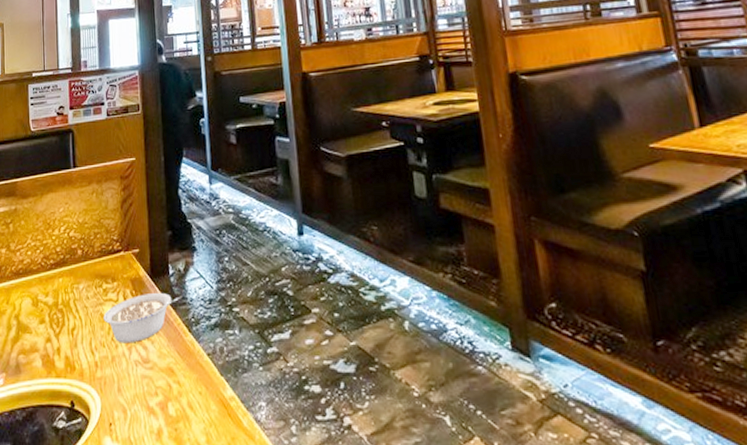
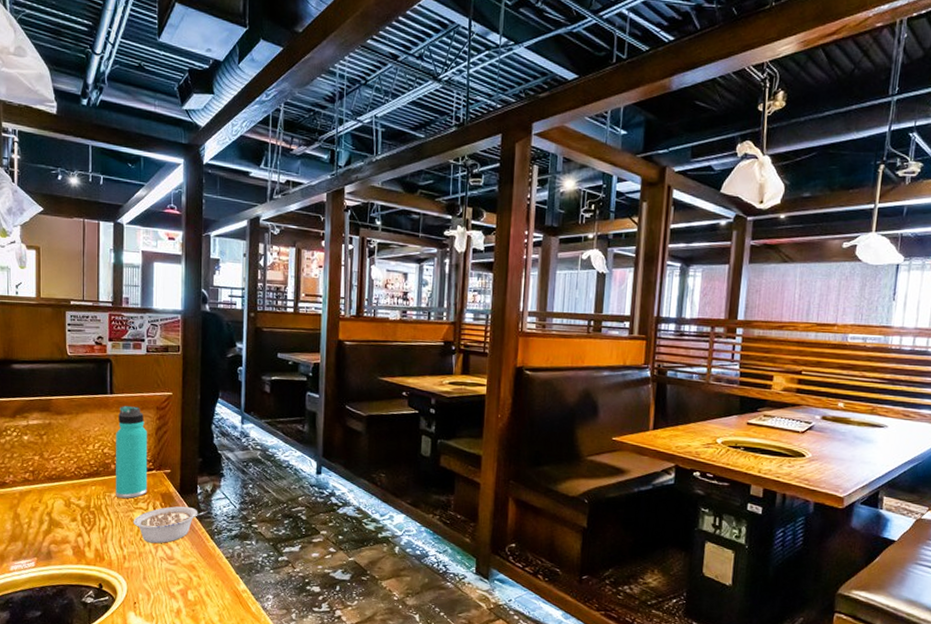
thermos bottle: none [81,179,117,289] -> present [116,406,148,498]

